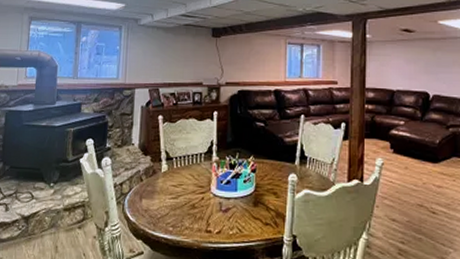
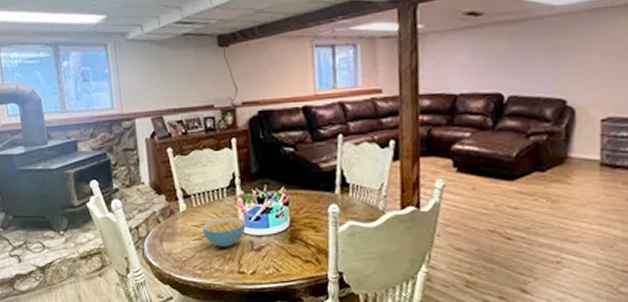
cereal bowl: none [179,179,217,207] -> present [202,217,246,247]

